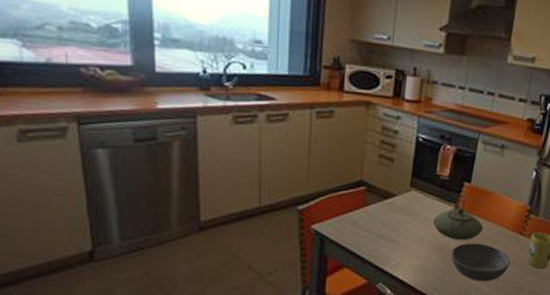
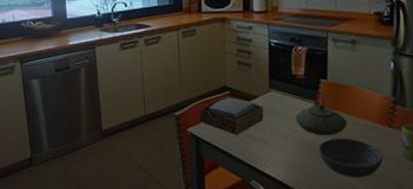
napkin holder: none [327,192,401,235] -> present [198,96,264,135]

